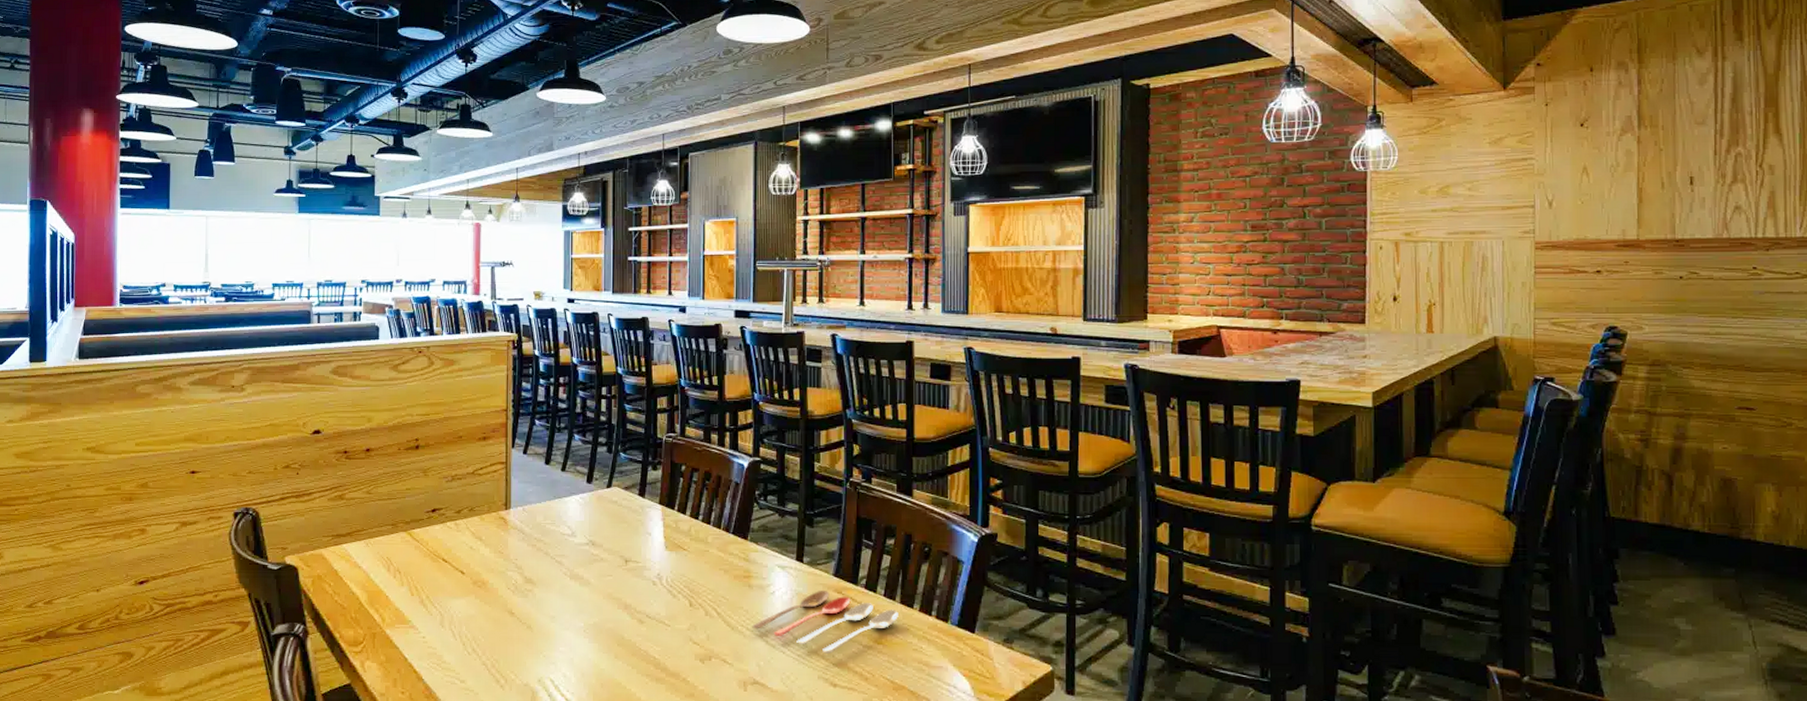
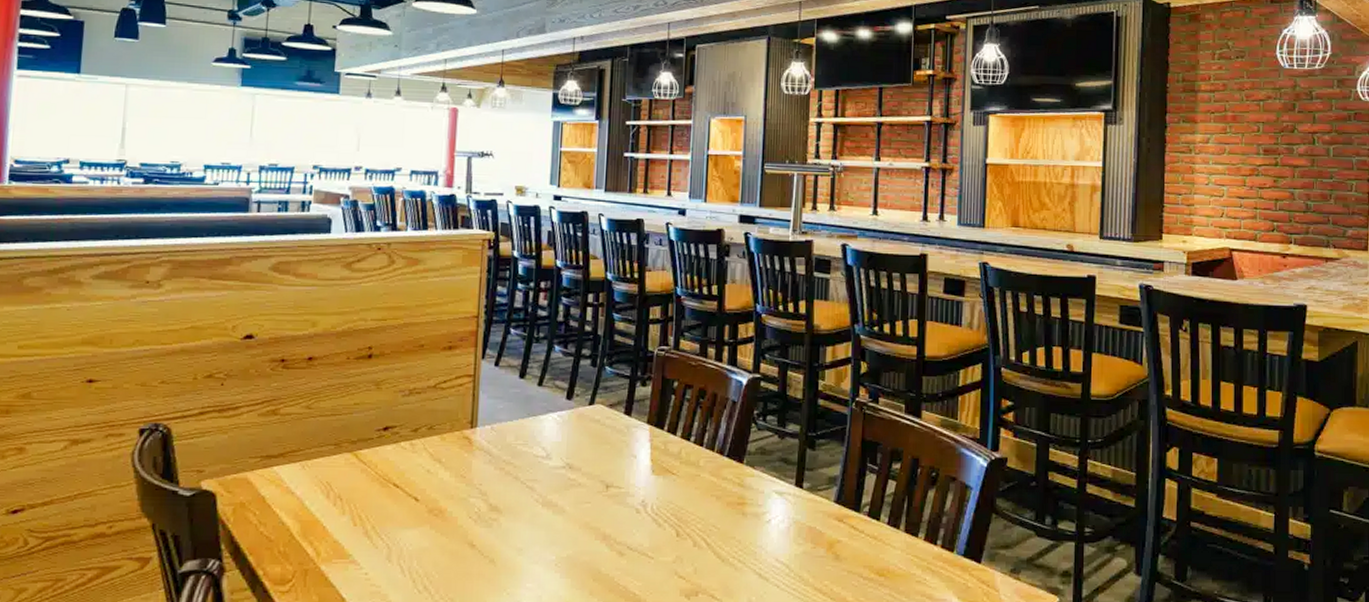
cooking utensil: present [752,591,899,654] -> none [744,519,902,587]

